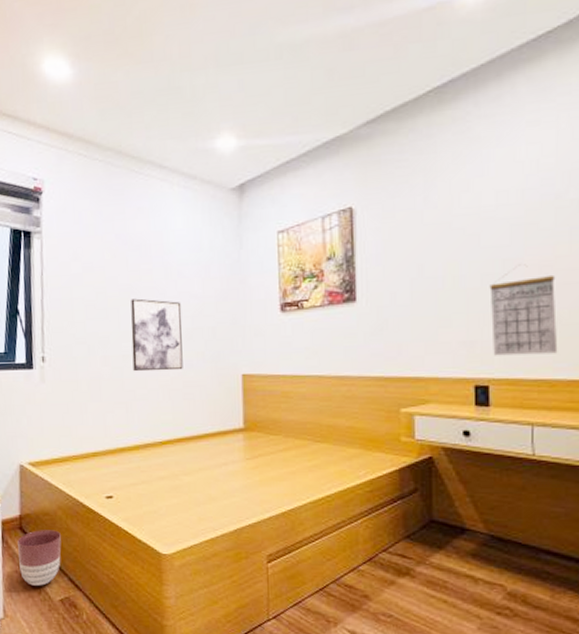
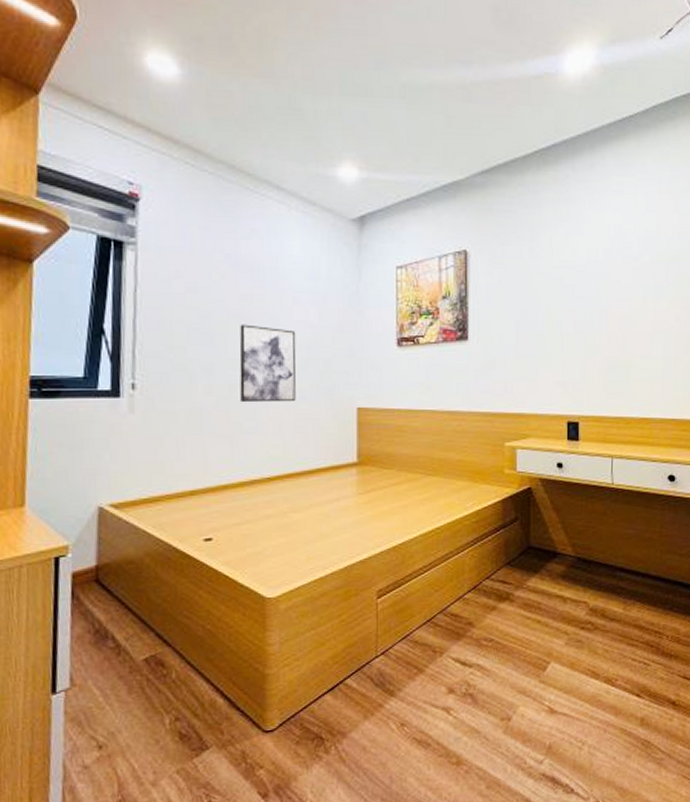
planter: present [17,530,62,586] -> none [92,580,148,646]
calendar: present [489,264,558,356] -> none [581,315,633,395]

